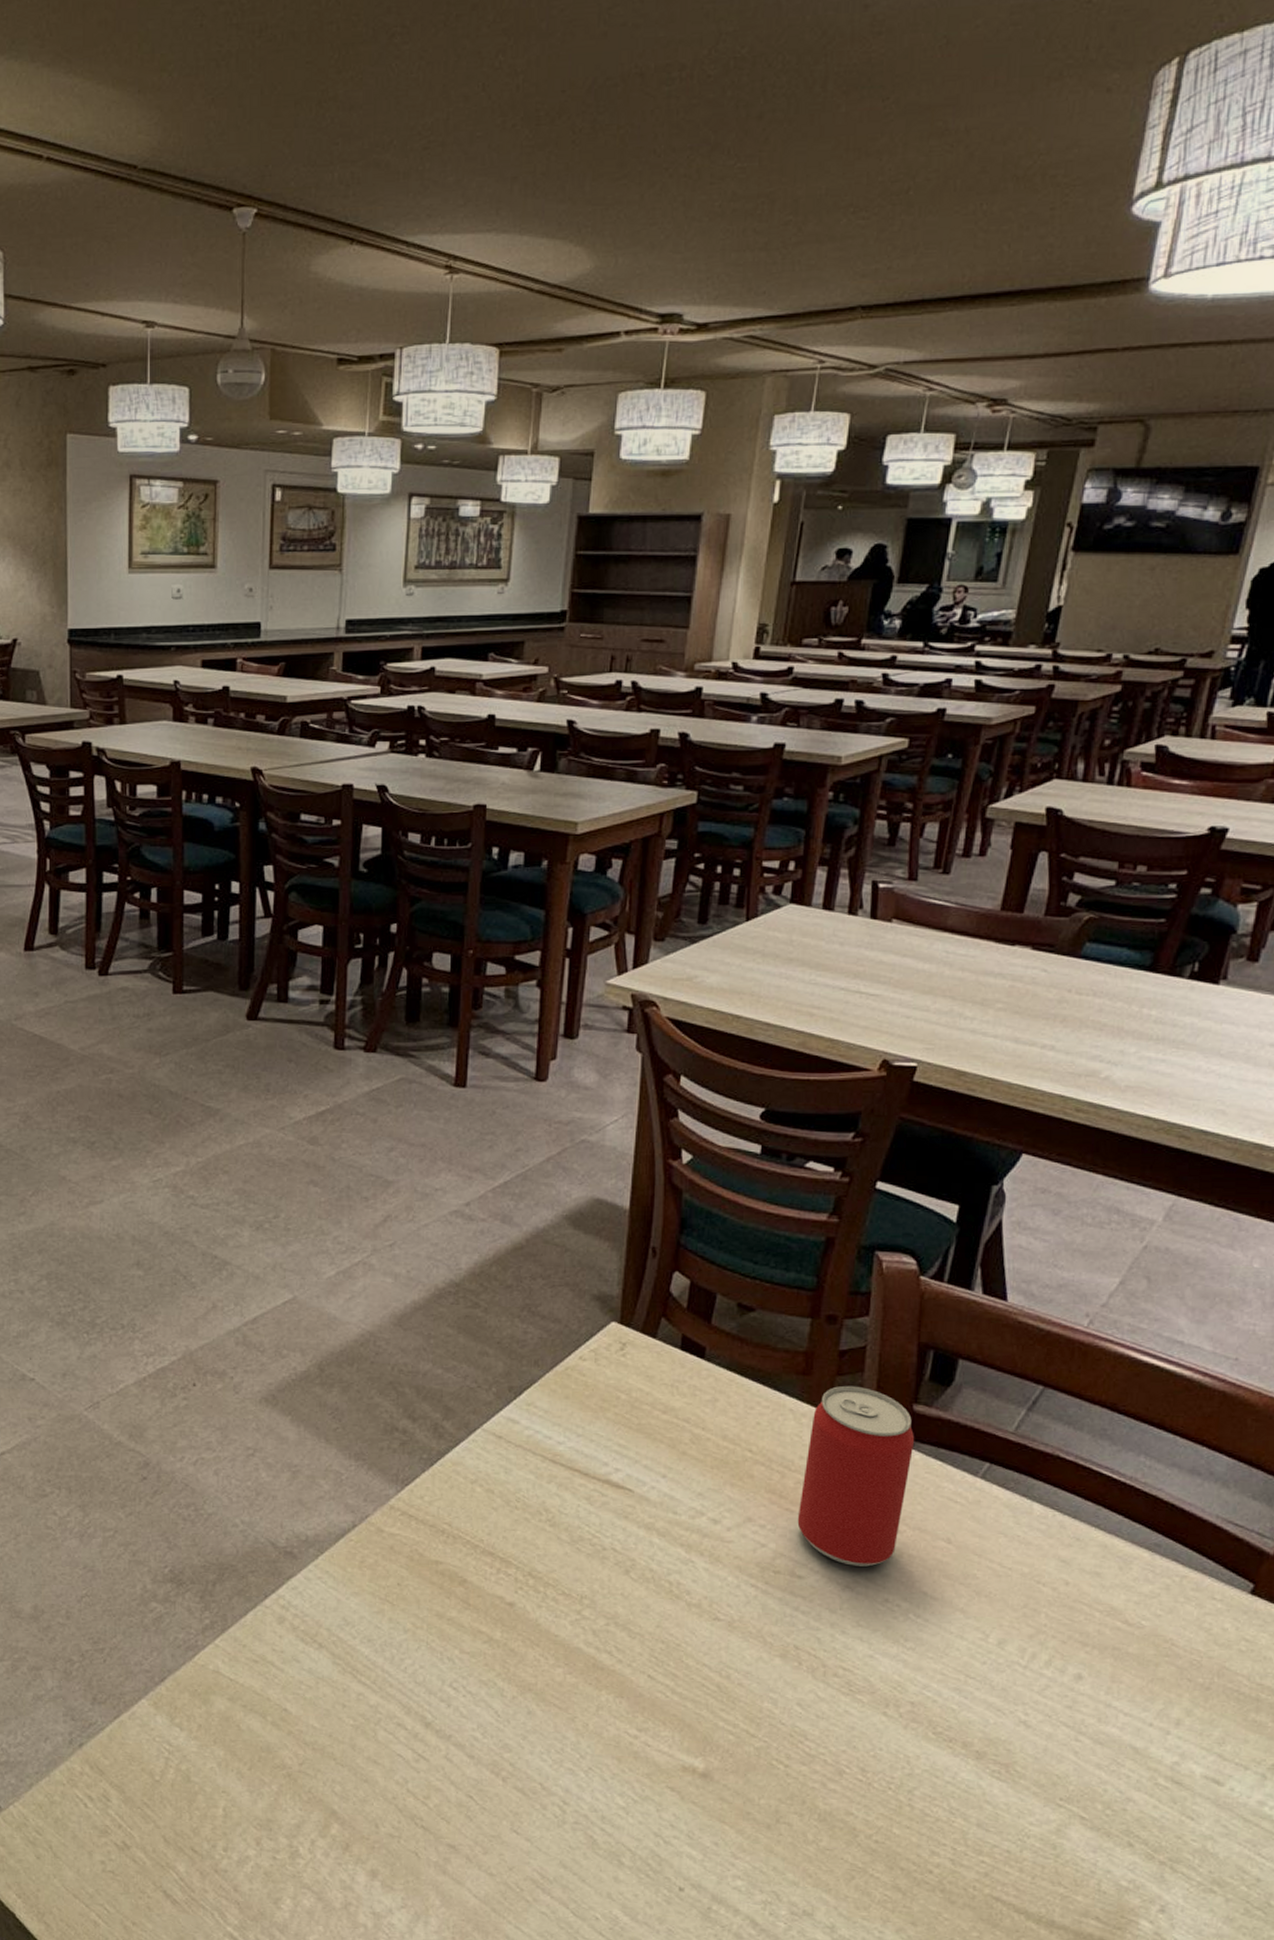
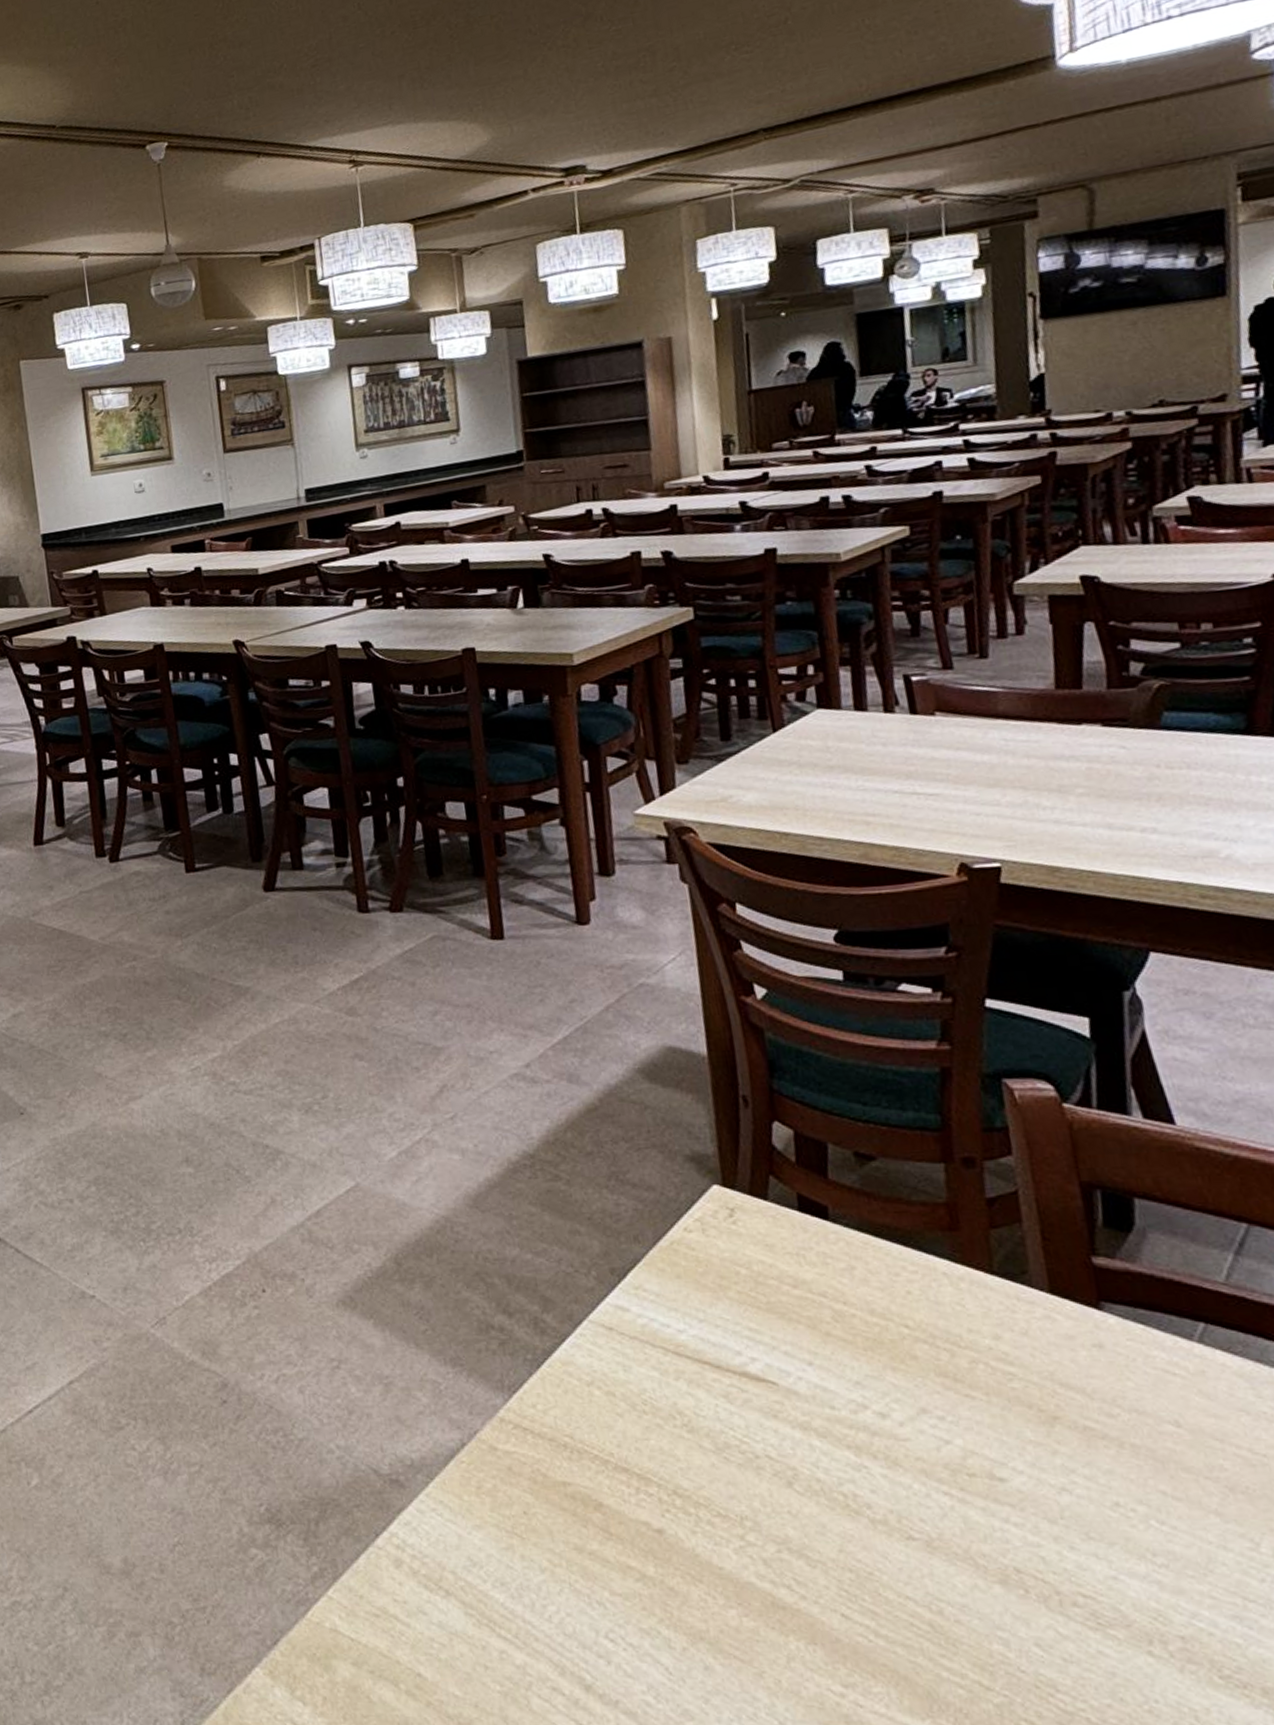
beer can: present [797,1385,915,1567] -> none [972,1239,1113,1462]

